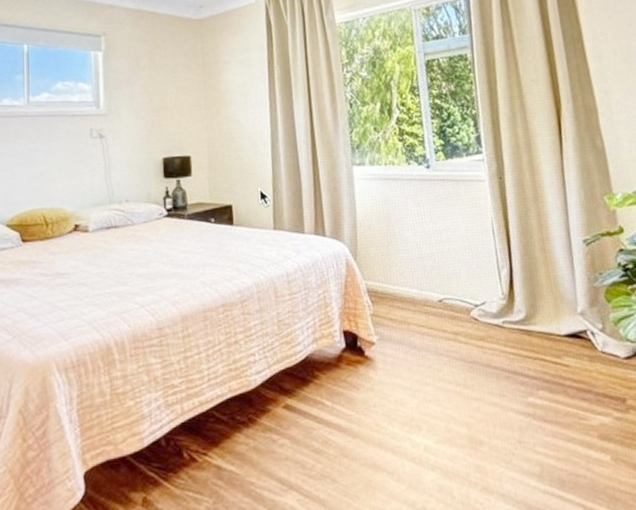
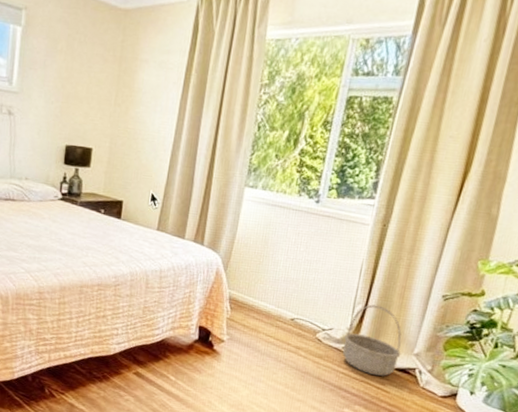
basket: none [499,265,566,348] -> present [342,304,402,376]

